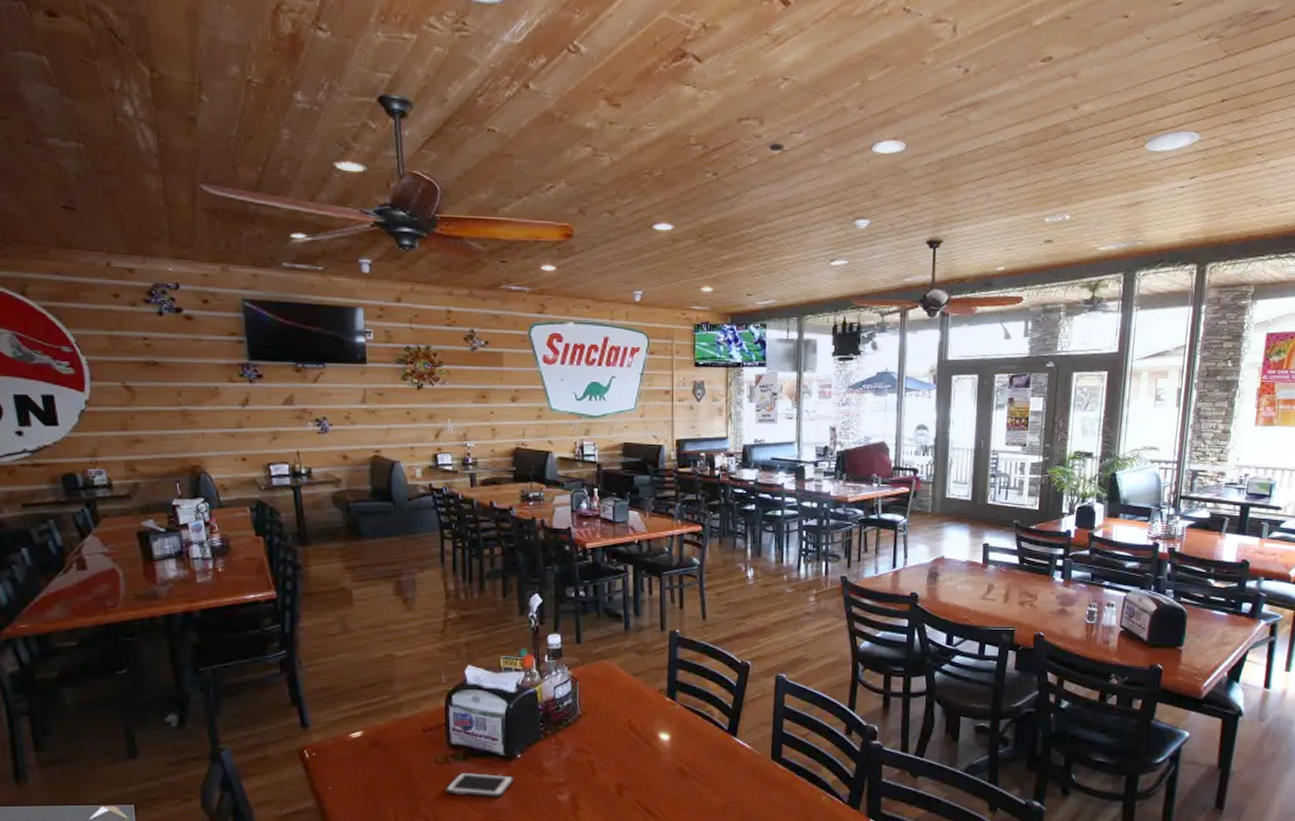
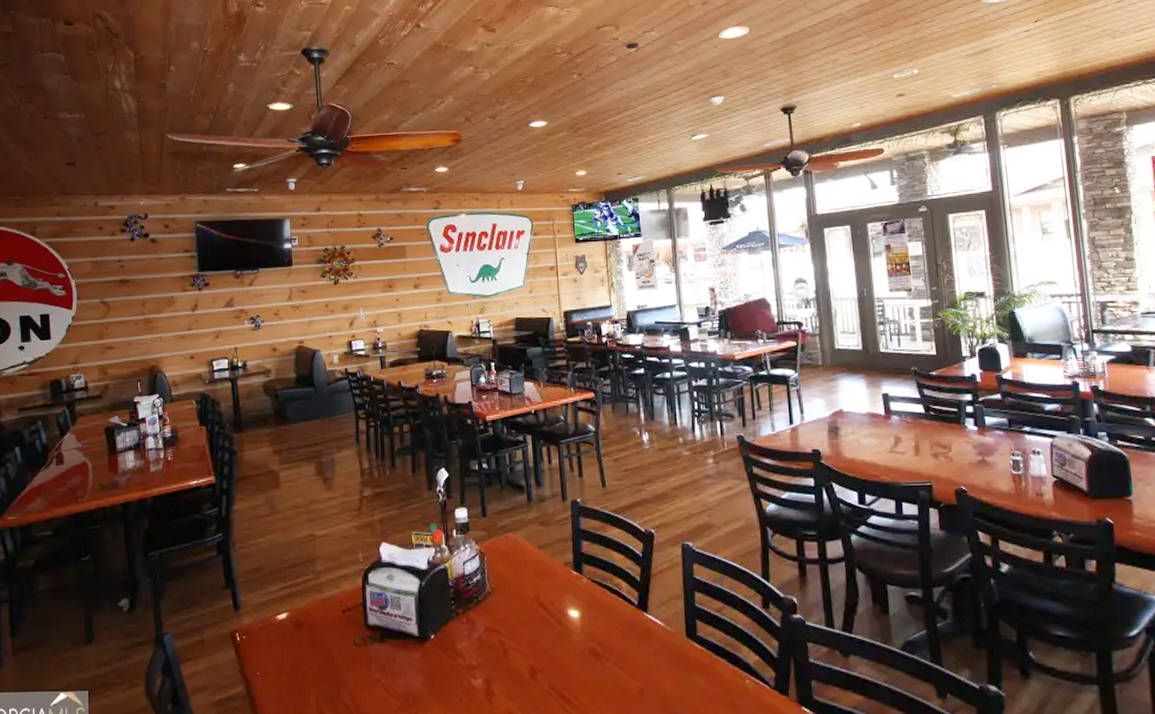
cell phone: present [444,772,513,797] -> none [363,654,428,682]

